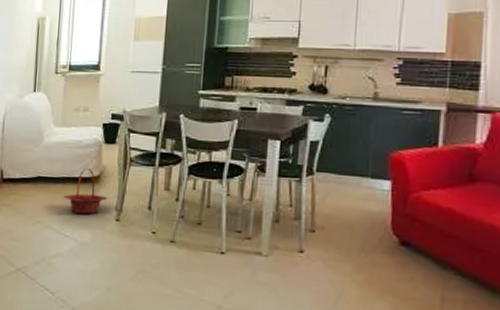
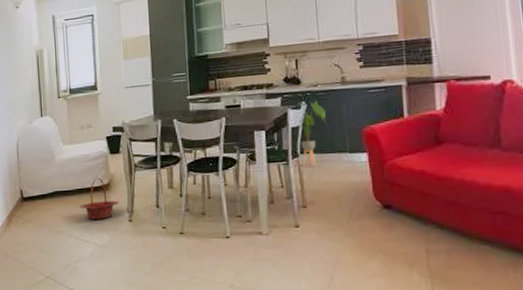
house plant: none [317,114,351,187] -> present [298,101,326,166]

